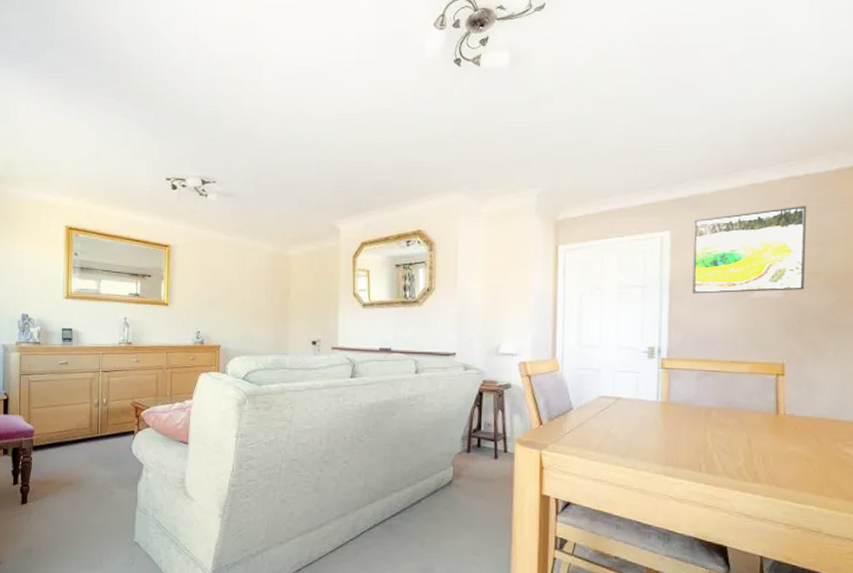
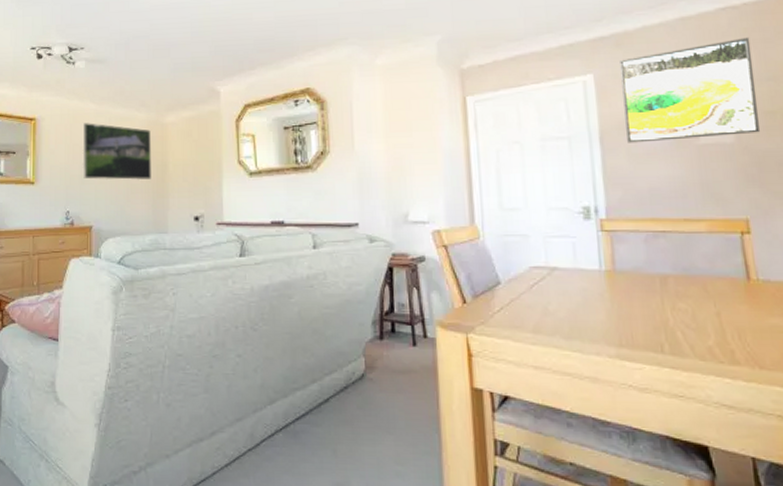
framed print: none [212,252,276,307] -> present [82,123,151,181]

